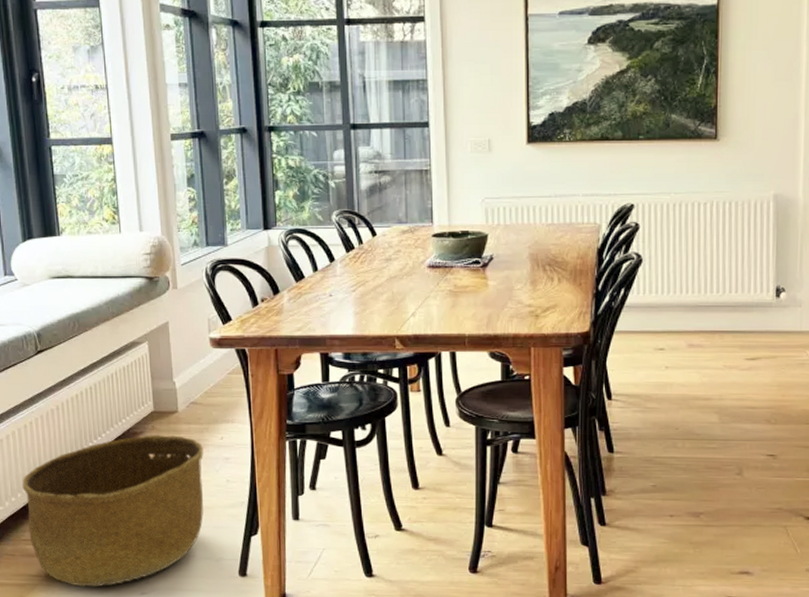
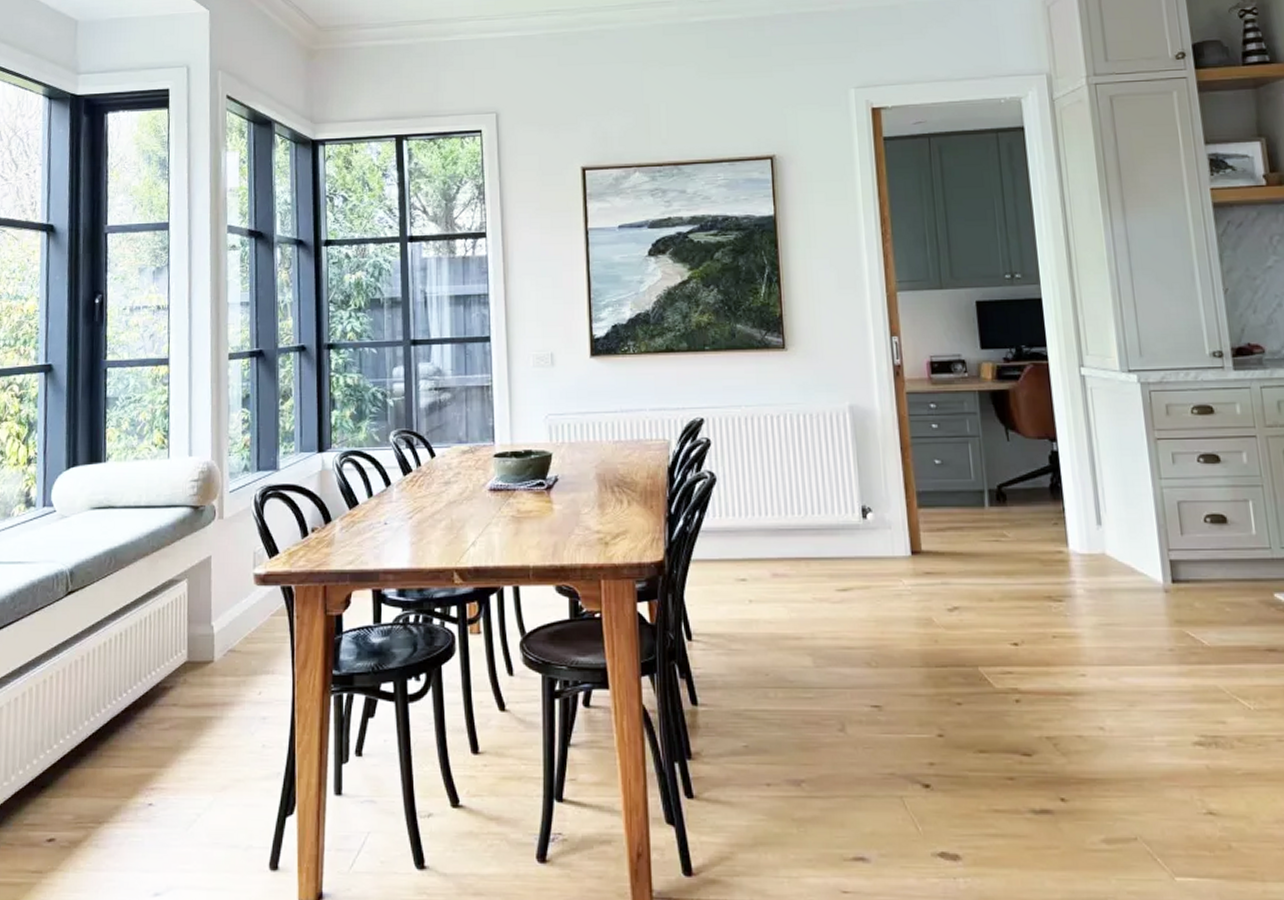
basket: present [22,435,204,587] -> none [33,690,238,887]

